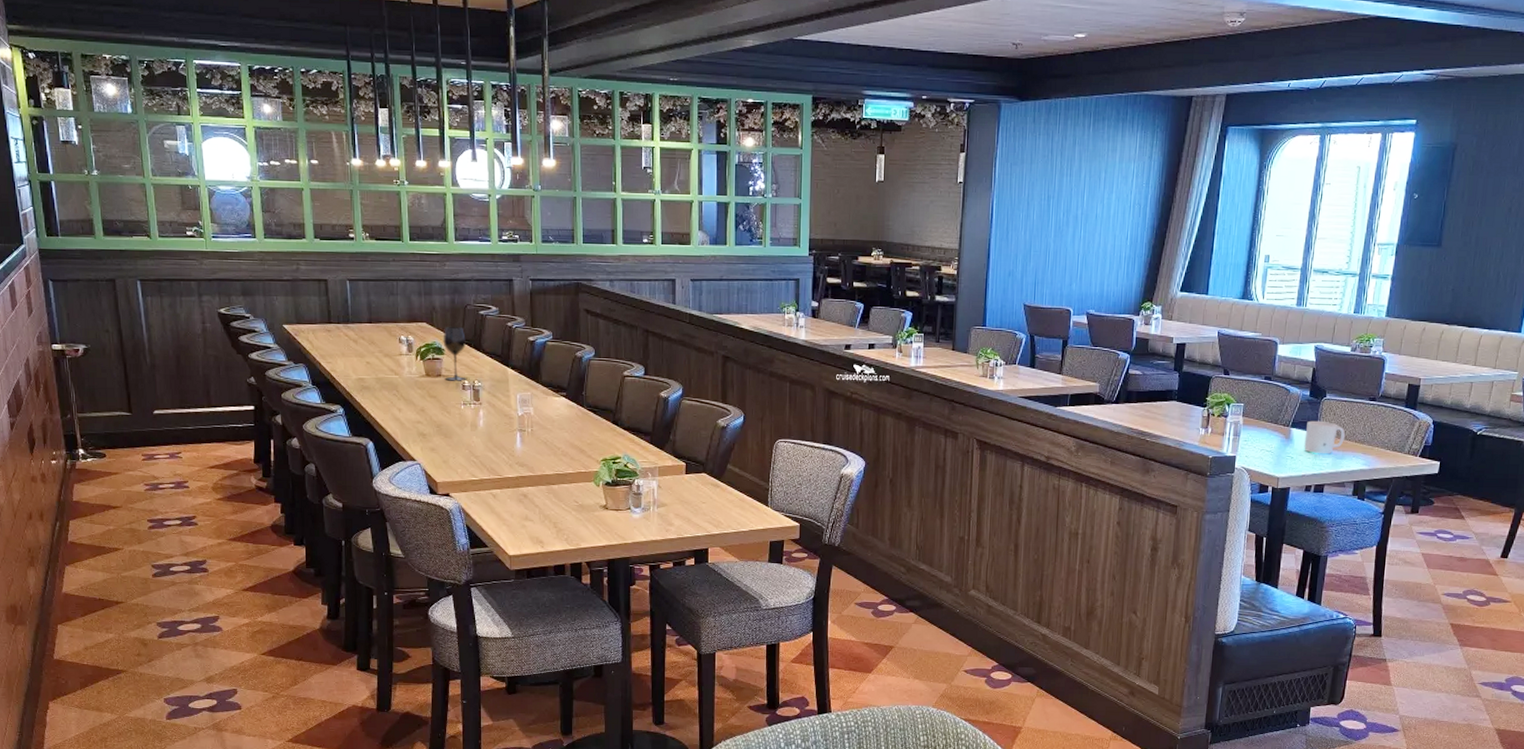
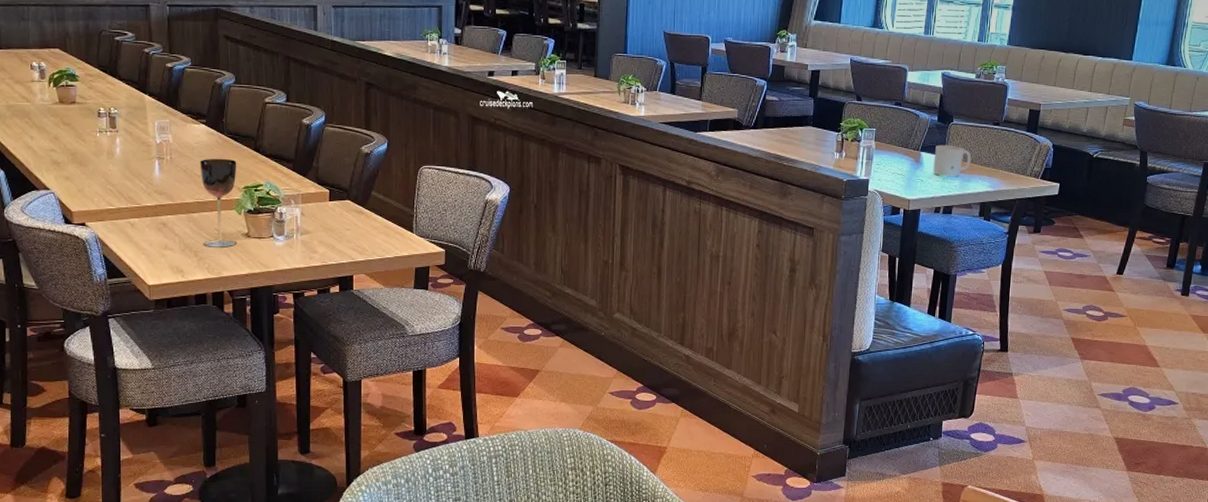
wineglass: present [443,326,466,381] -> none [77,52,102,108]
wineglass: none [560,430,596,519] -> present [200,158,237,248]

